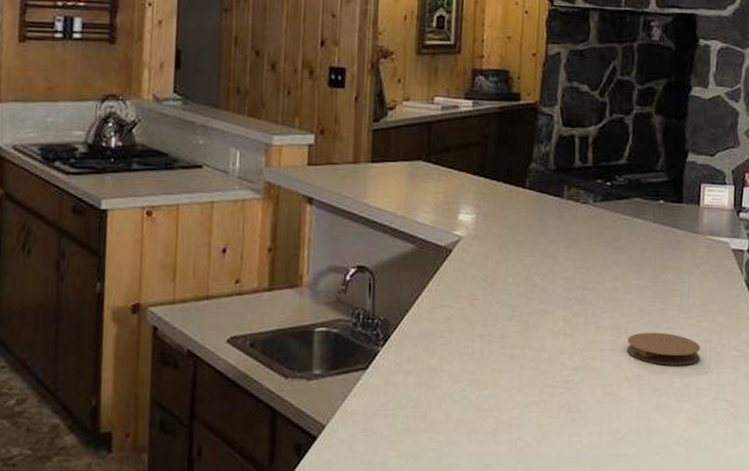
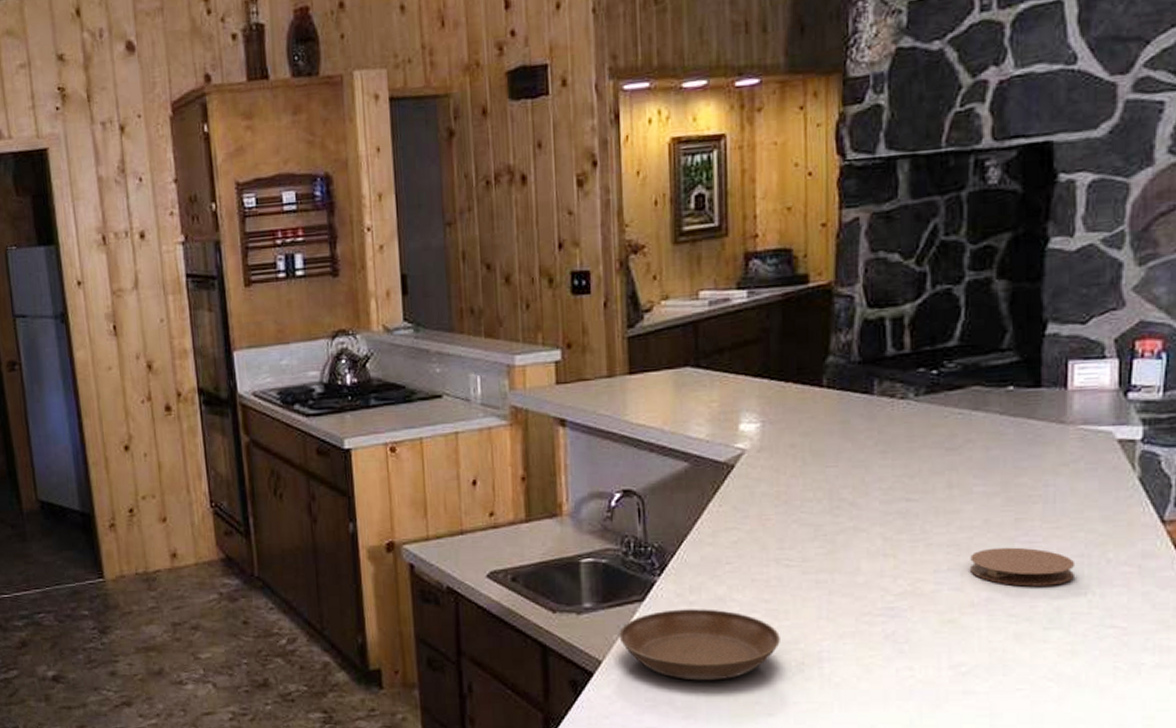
saucer: none [343,378,479,445] -> present [619,609,780,681]

